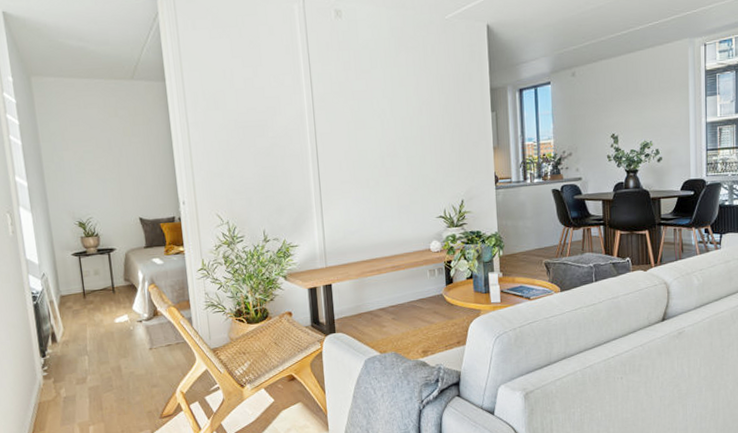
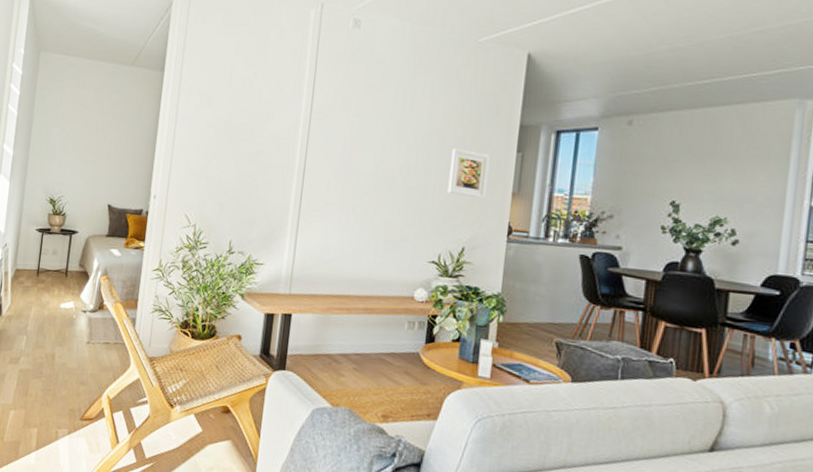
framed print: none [440,116,473,157] -> present [447,147,490,199]

